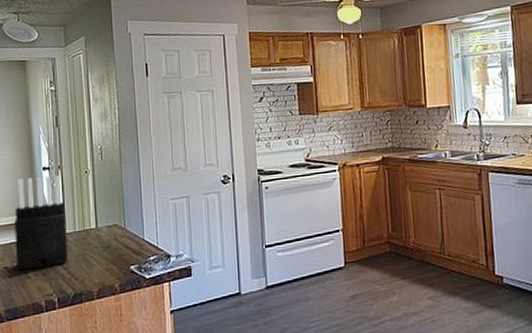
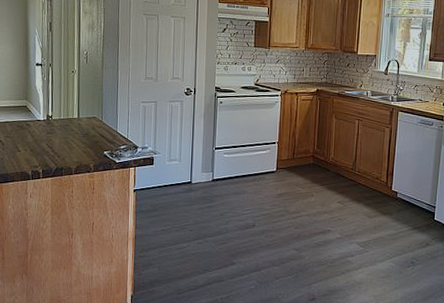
knife block: present [15,175,68,270] -> none [9,70,54,145]

